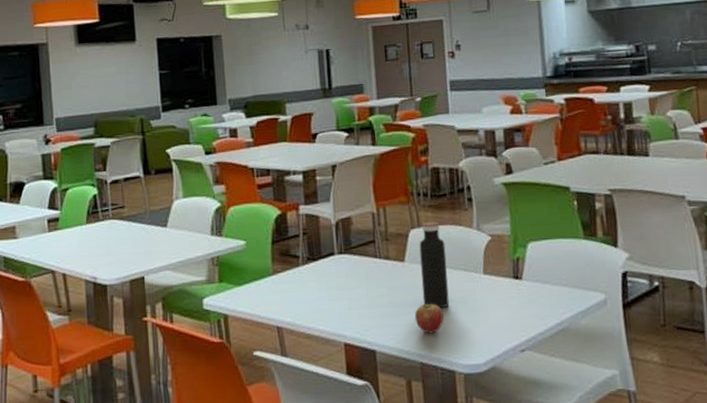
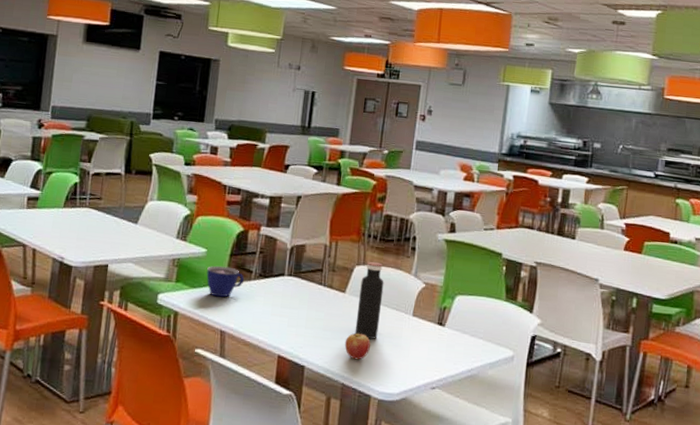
cup: none [250,256,292,291] -> present [206,265,245,298]

